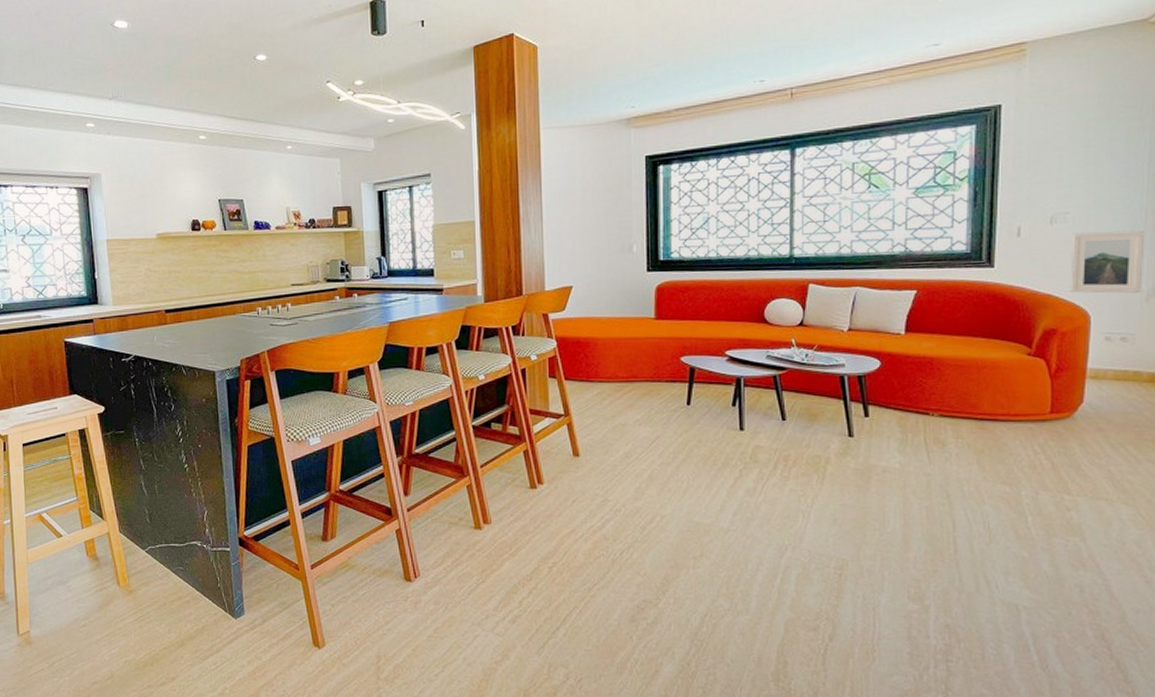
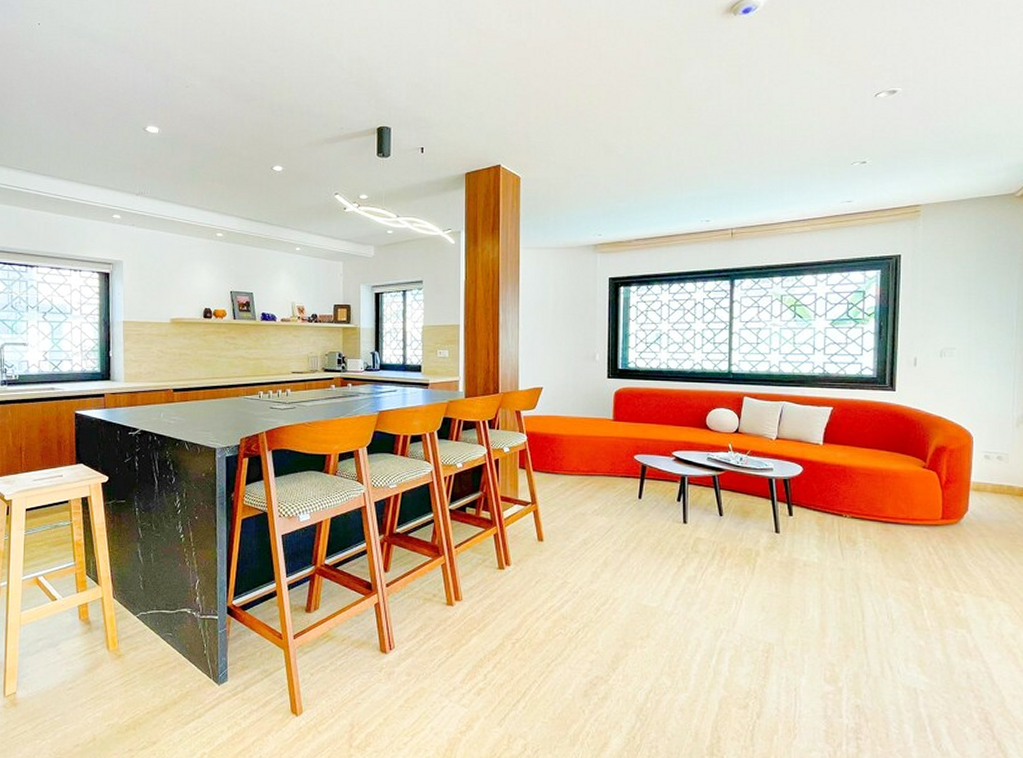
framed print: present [1070,230,1145,294] -> none [956,366,1015,419]

